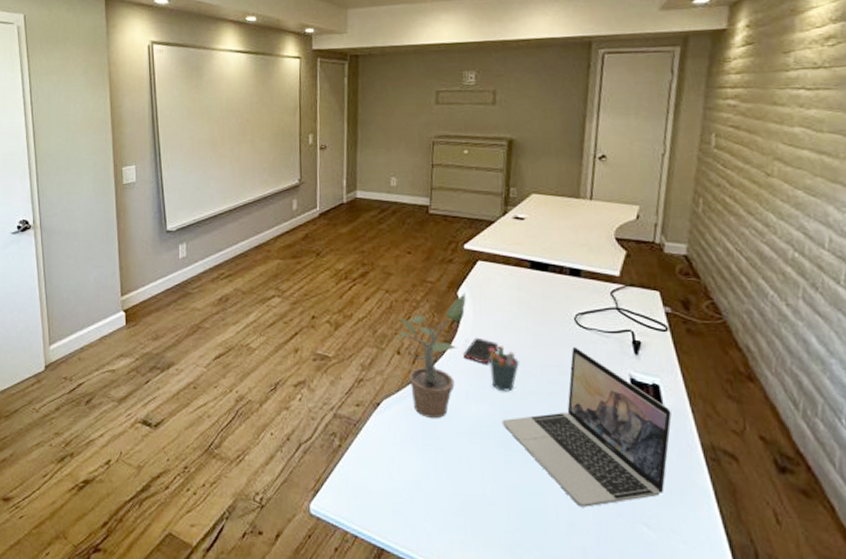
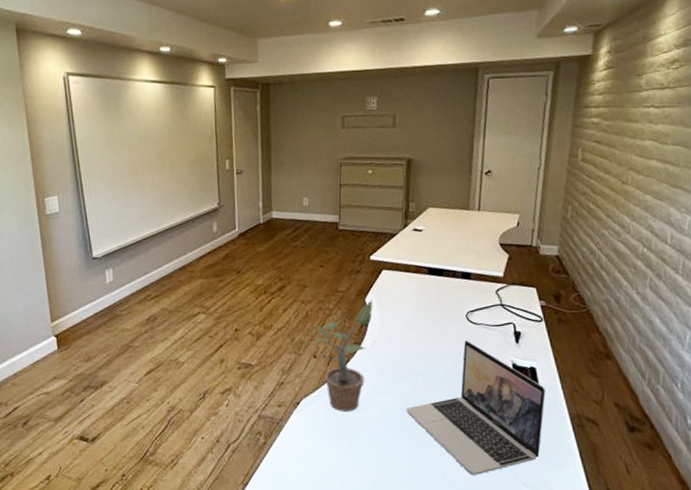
cell phone: present [463,337,499,364] -> none [371,338,402,361]
pen holder: present [489,346,519,392] -> none [394,344,420,384]

